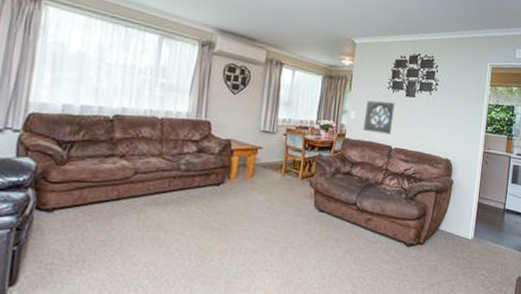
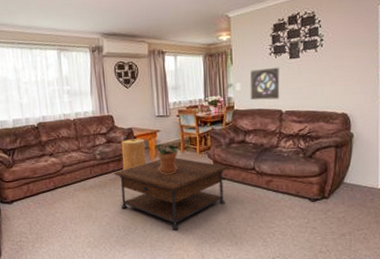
coffee table: none [198,180,331,266] -> present [114,158,230,230]
basket: none [210,151,243,188] -> present [121,138,147,170]
potted plant: none [251,162,282,199] -> present [154,143,181,174]

